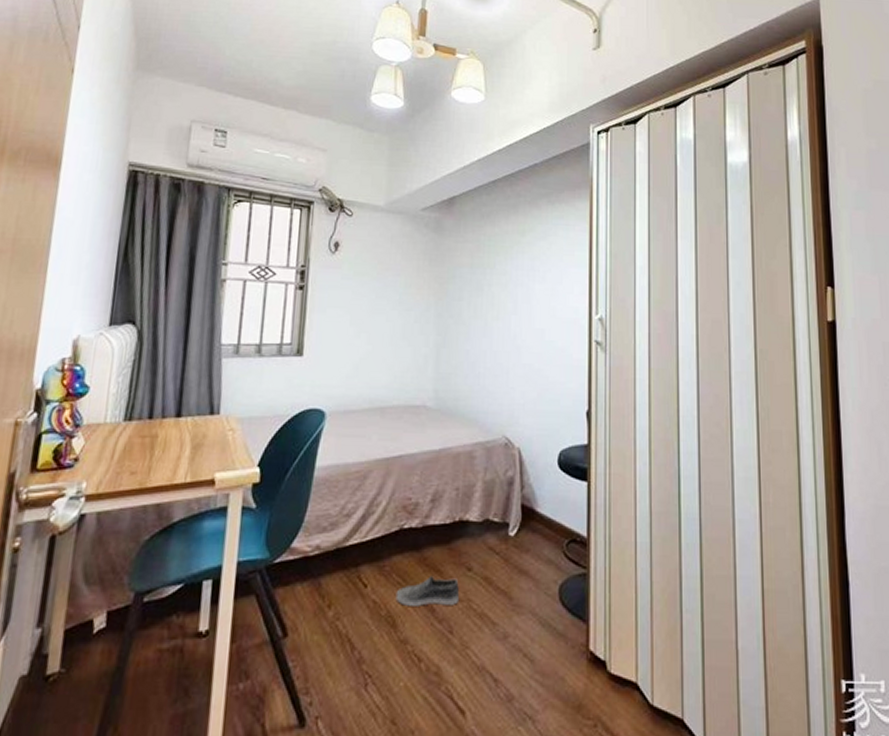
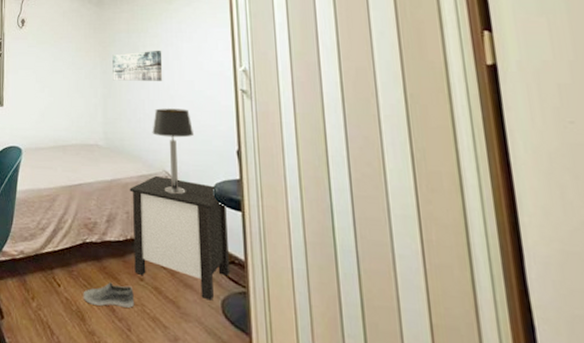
wall art: none [449,291,510,329] -> present [112,51,163,81]
nightstand: none [461,442,571,587] -> present [129,175,231,301]
table lamp: none [492,361,541,465] -> present [152,108,195,195]

